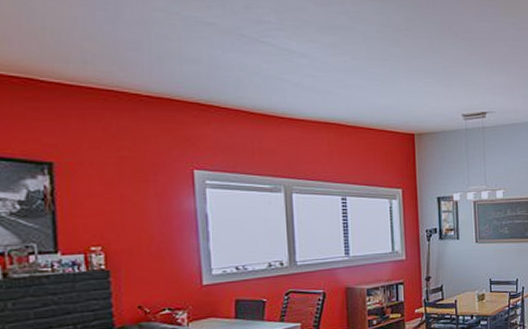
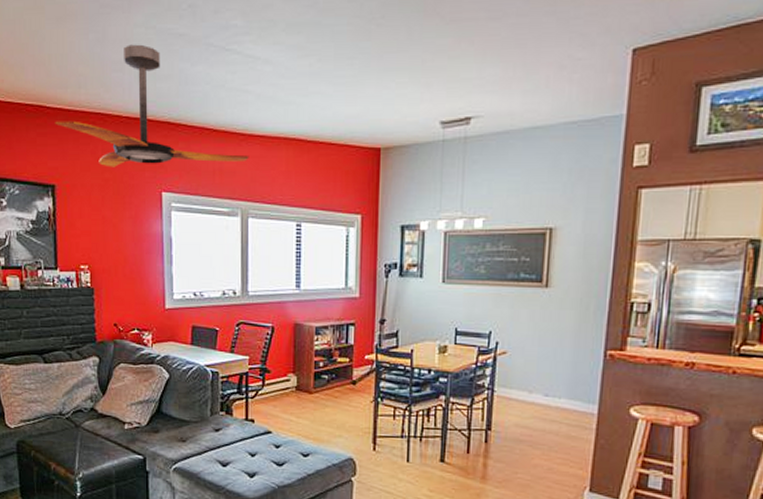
ceiling fan: none [52,27,290,145] -> present [55,44,249,167]

